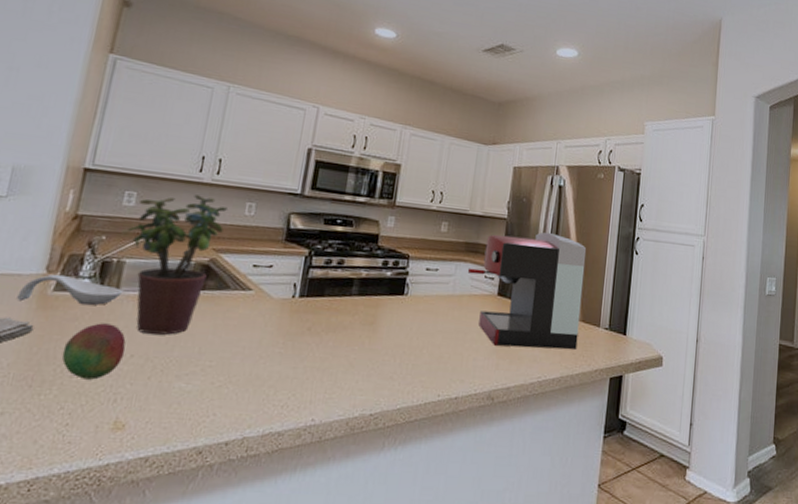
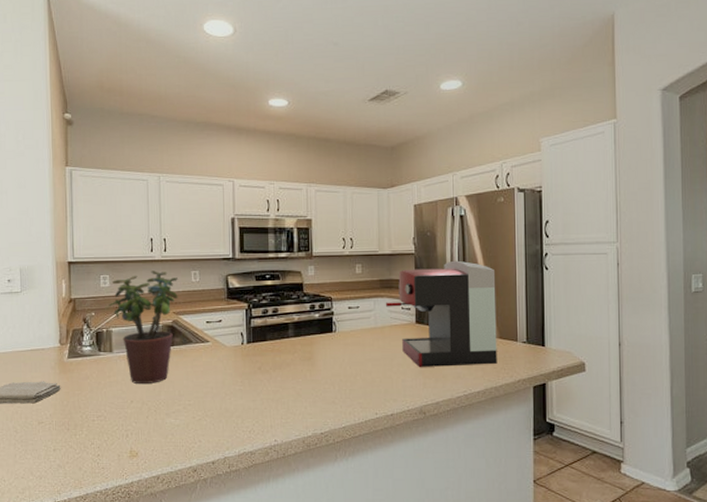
spoon rest: present [17,274,122,306] -> none [45,345,115,367]
fruit: present [62,323,126,380] -> none [84,379,126,422]

